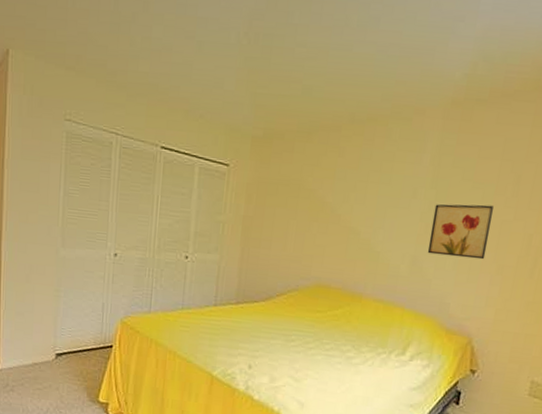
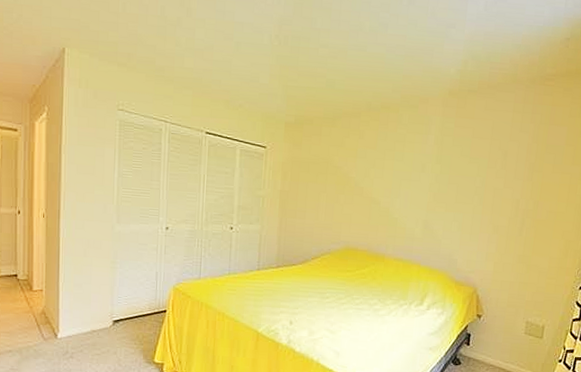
wall art: present [427,204,495,260] -> none [436,176,488,222]

